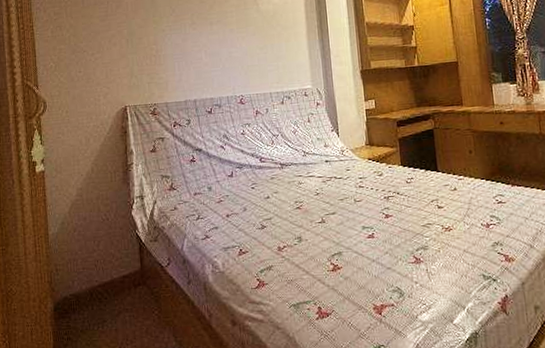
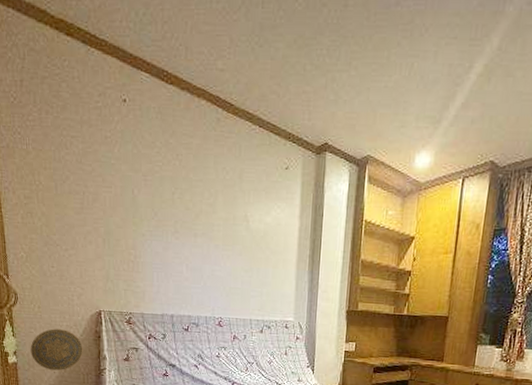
decorative plate: none [58,130,110,174] -> present [30,329,83,371]

